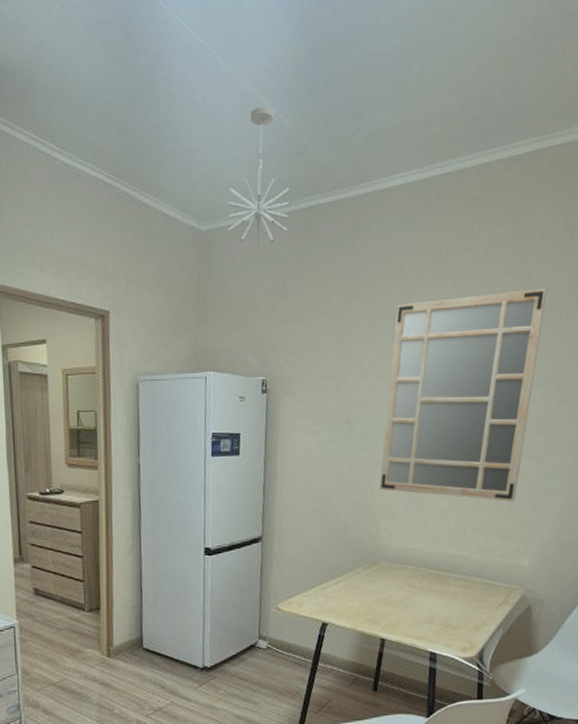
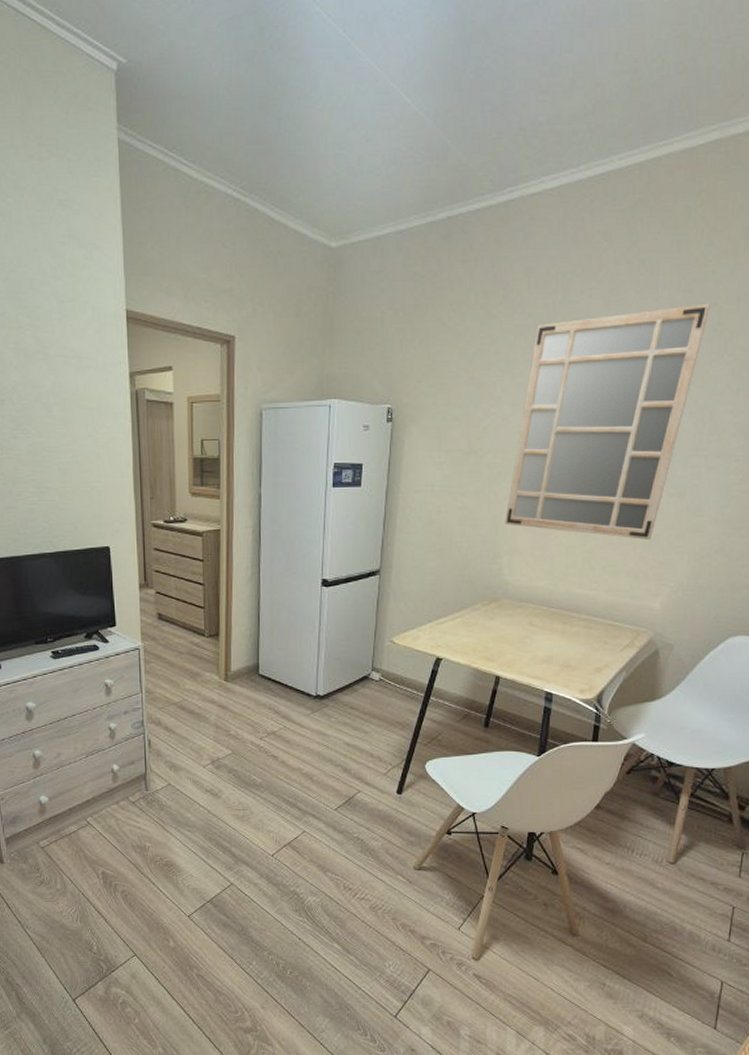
pendant light: present [226,107,291,250] -> none [359,104,428,267]

